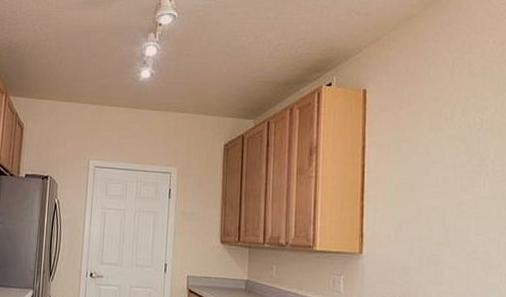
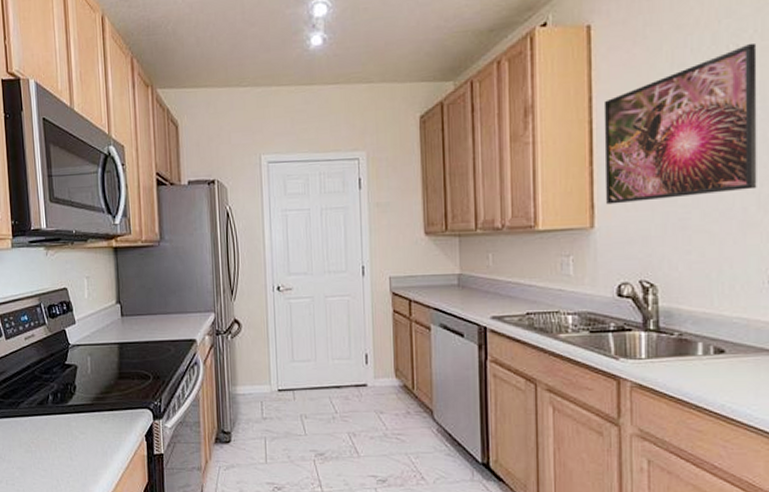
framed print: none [373,119,497,237] -> present [603,42,757,205]

